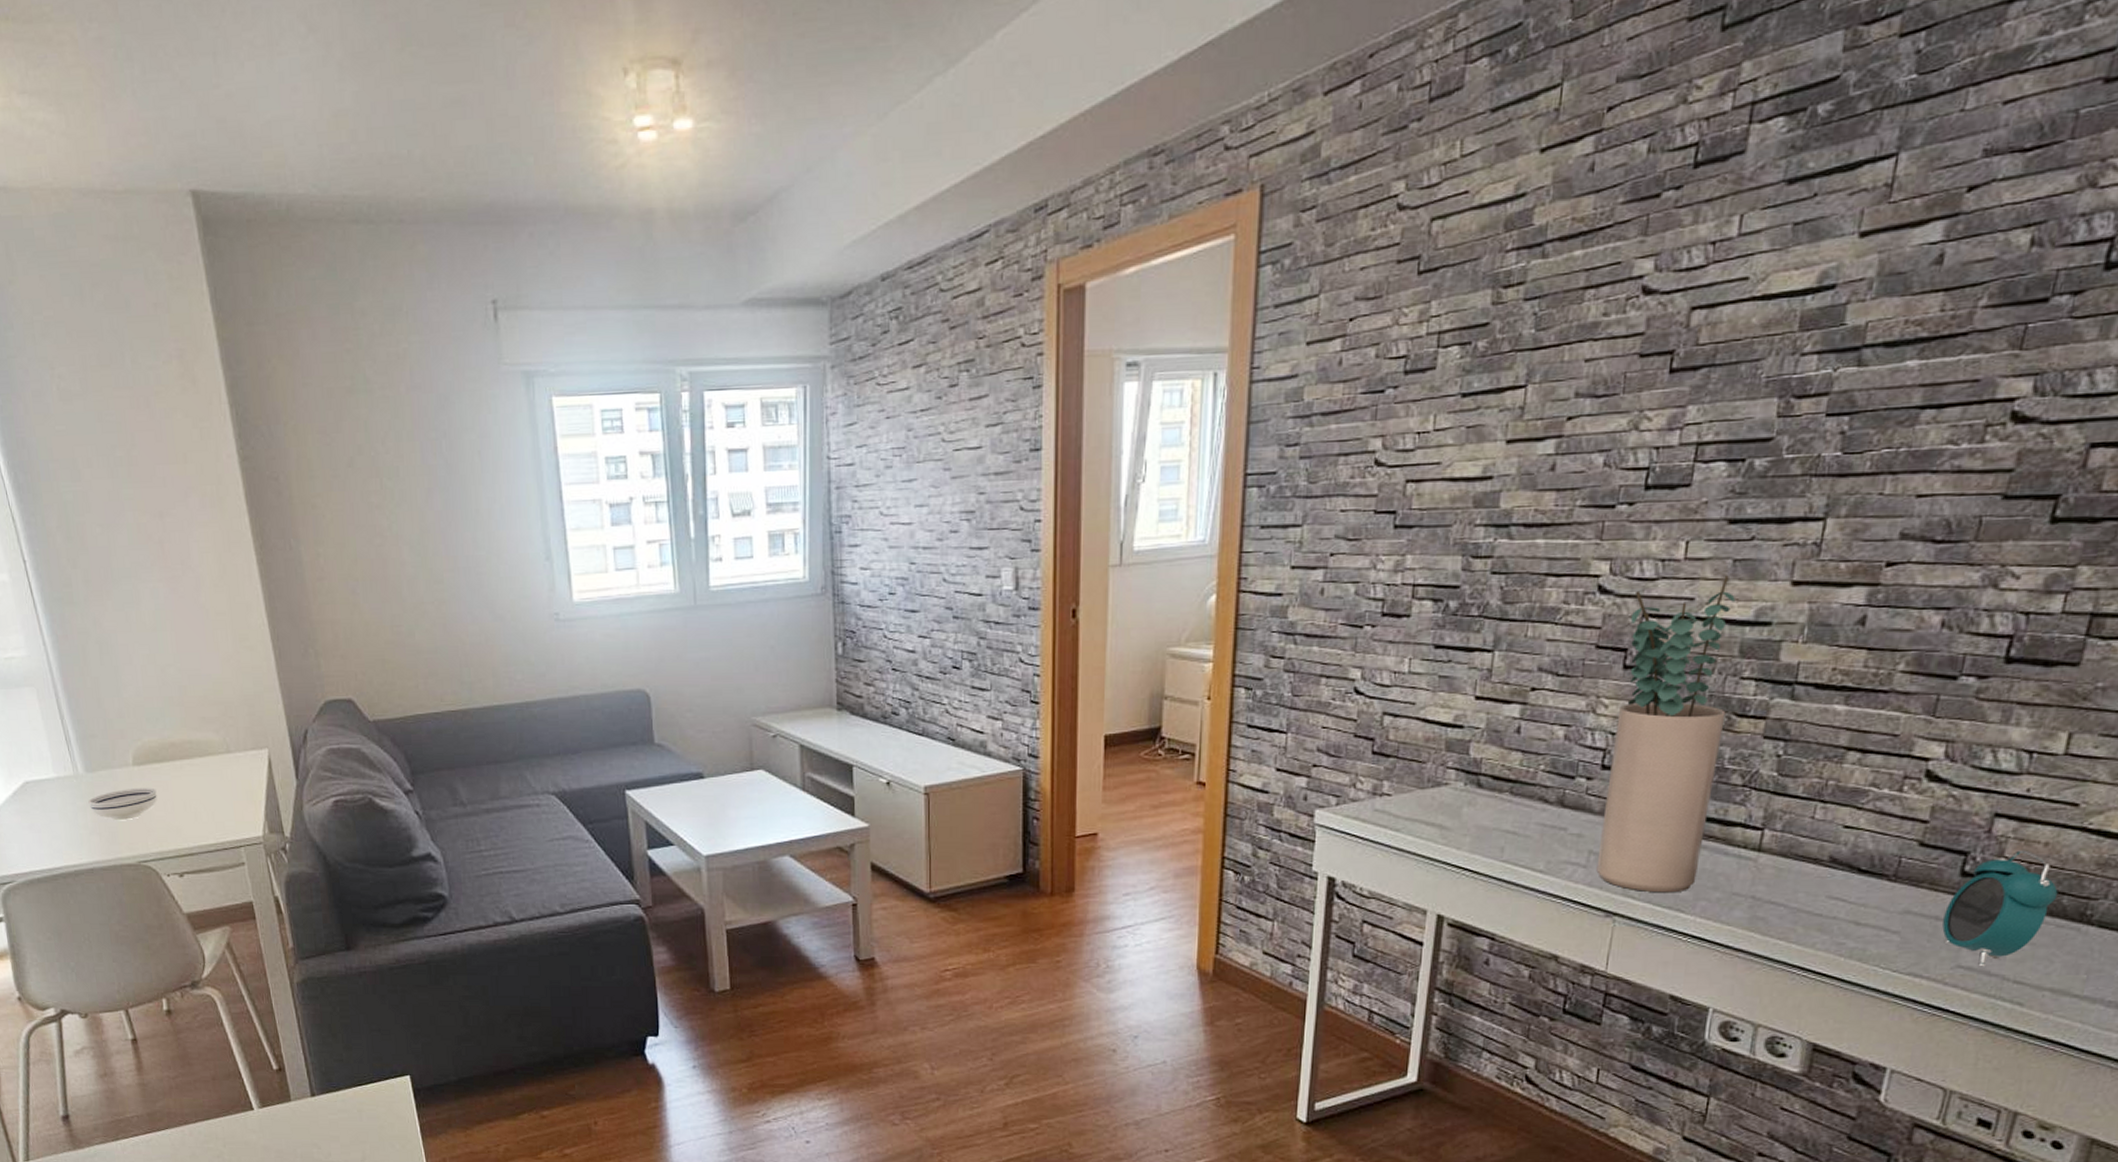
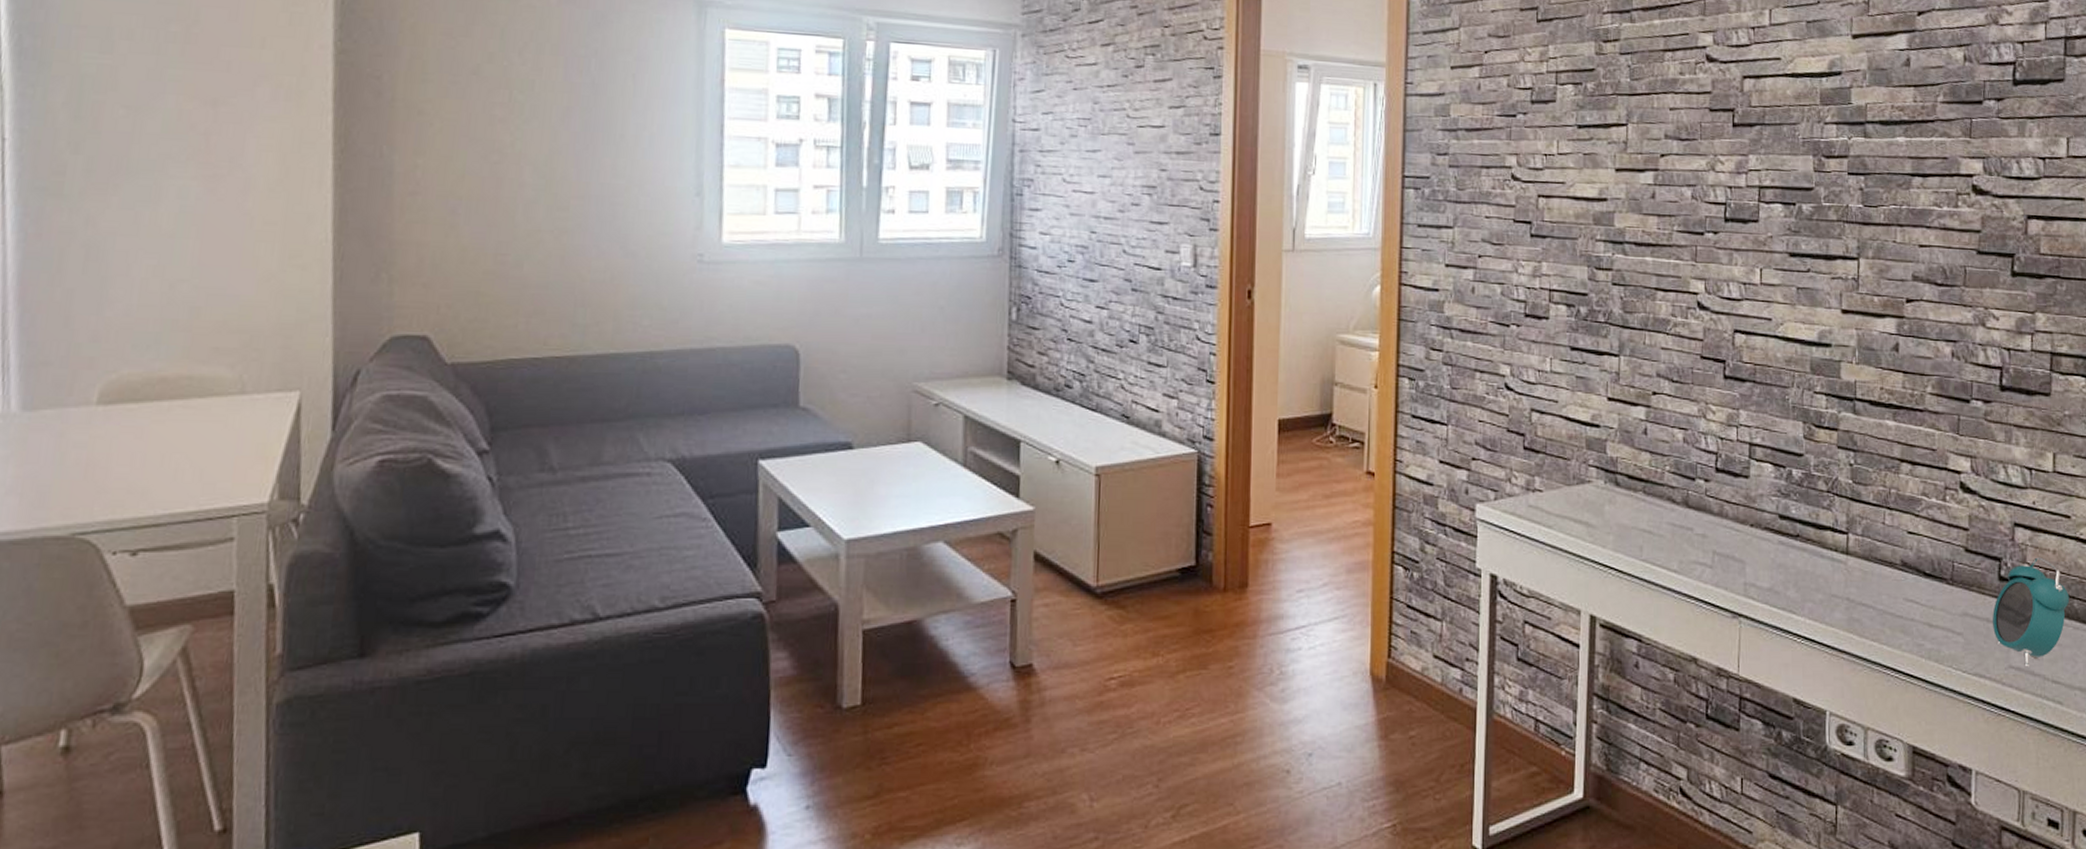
bowl: present [88,787,158,821] -> none [14,433,125,478]
vase: present [1596,575,1735,893] -> none [1720,301,1807,594]

